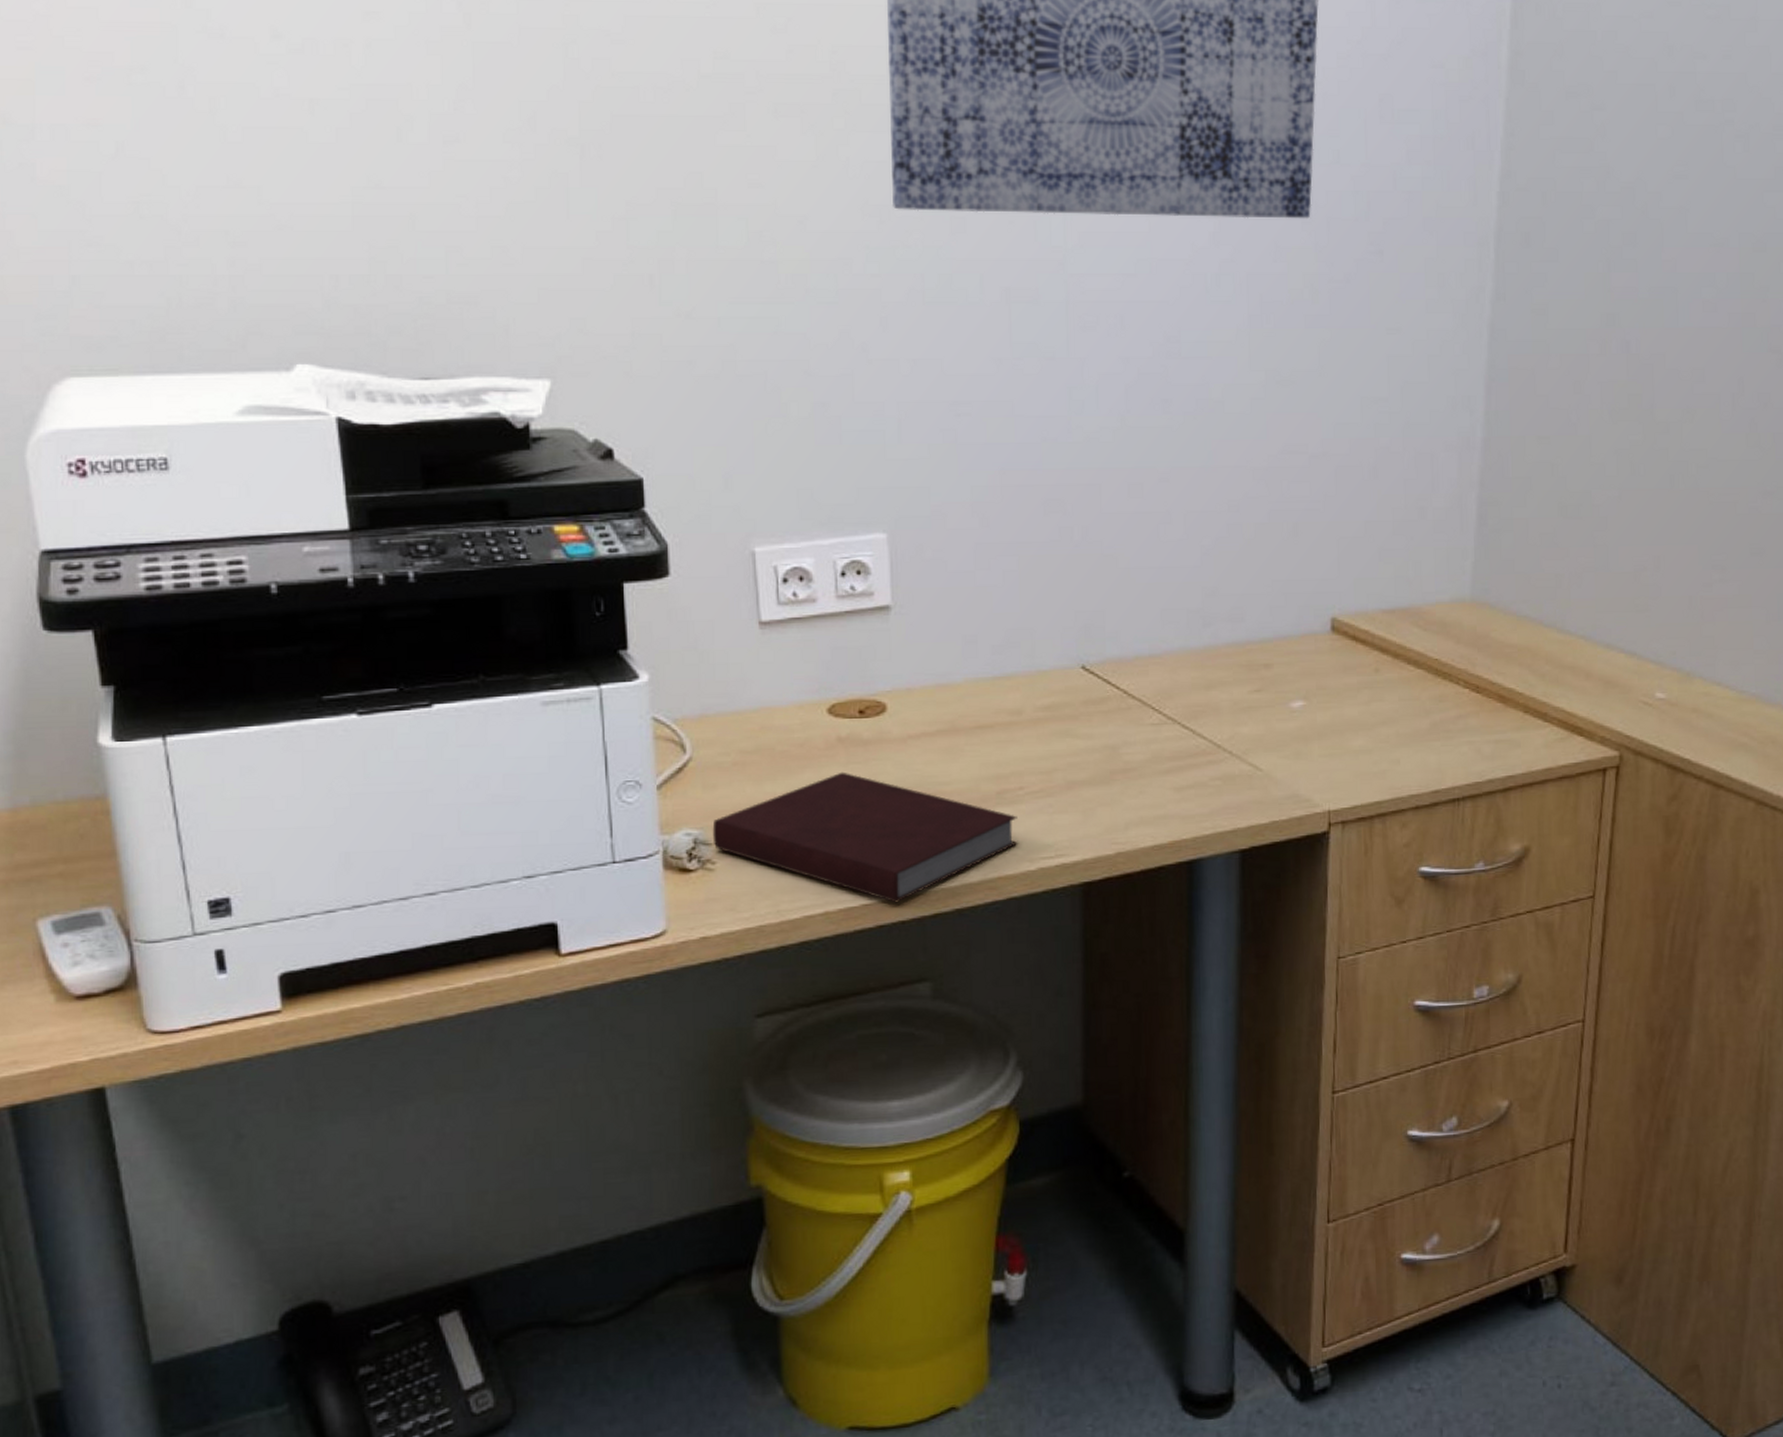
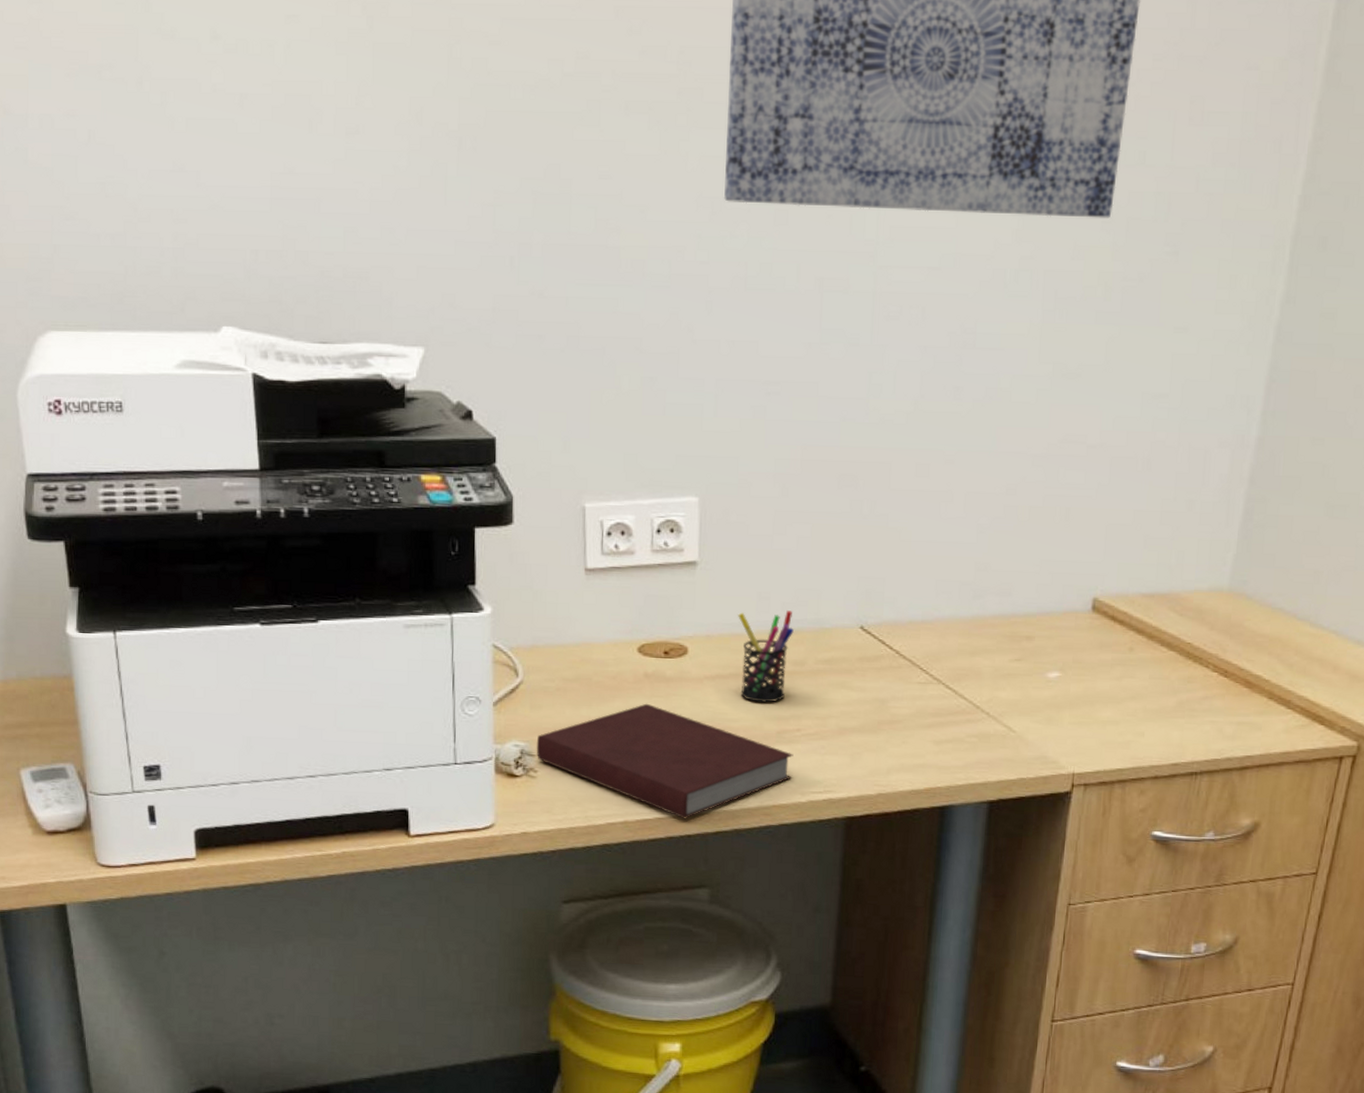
pen holder: none [942,654,1007,761] -> present [738,610,794,703]

